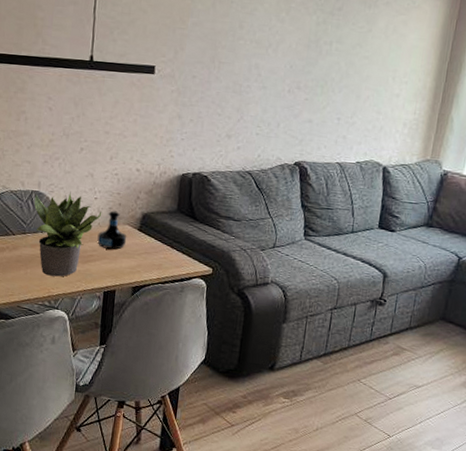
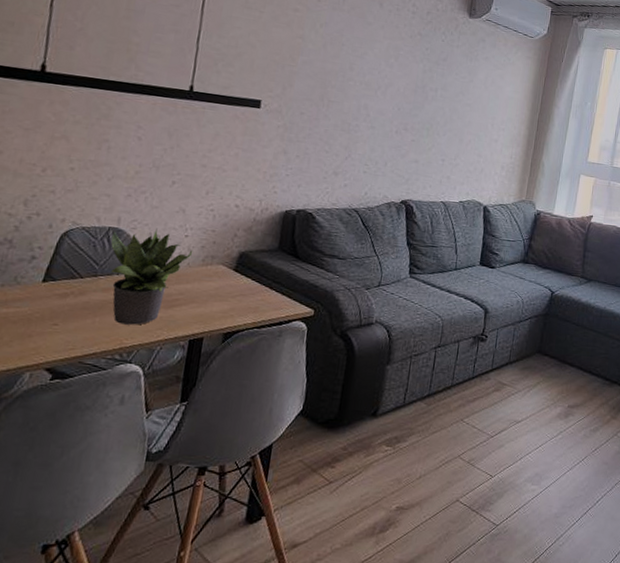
tequila bottle: present [97,210,127,250] -> none [185,249,221,292]

